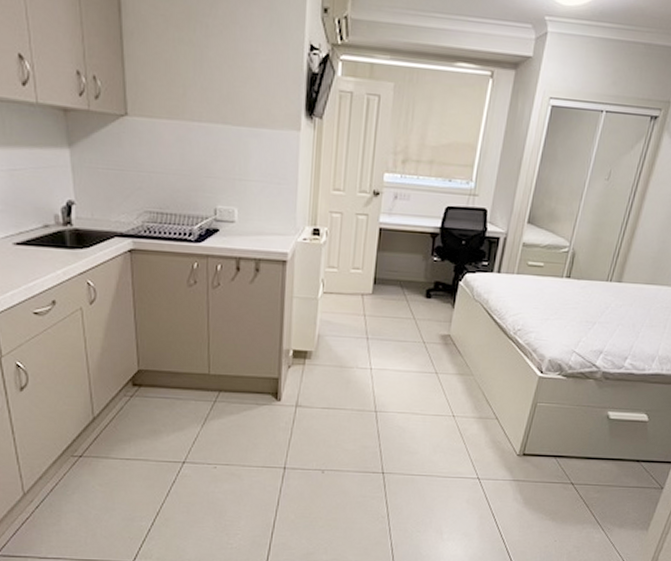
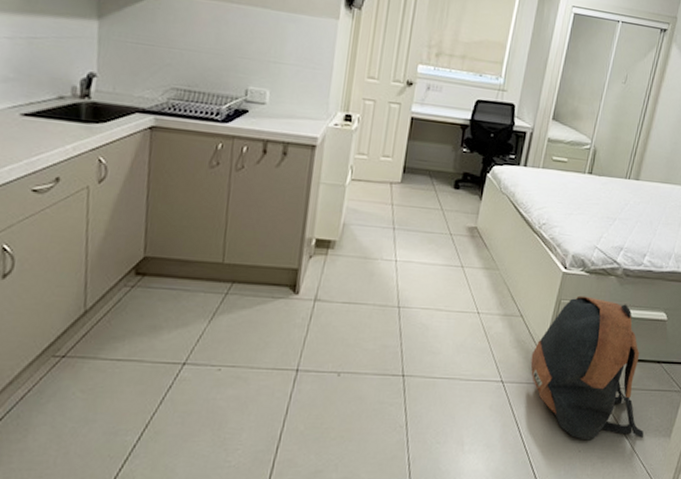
backpack: none [506,399,620,532] -> present [530,295,644,441]

